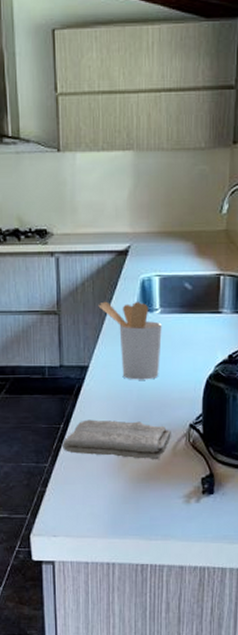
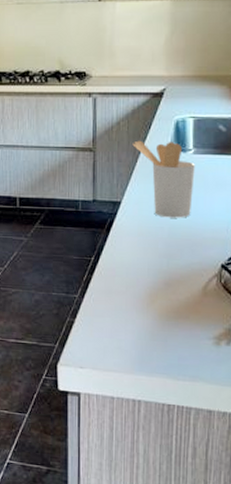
washcloth: present [63,419,171,460] -> none [93,254,202,299]

